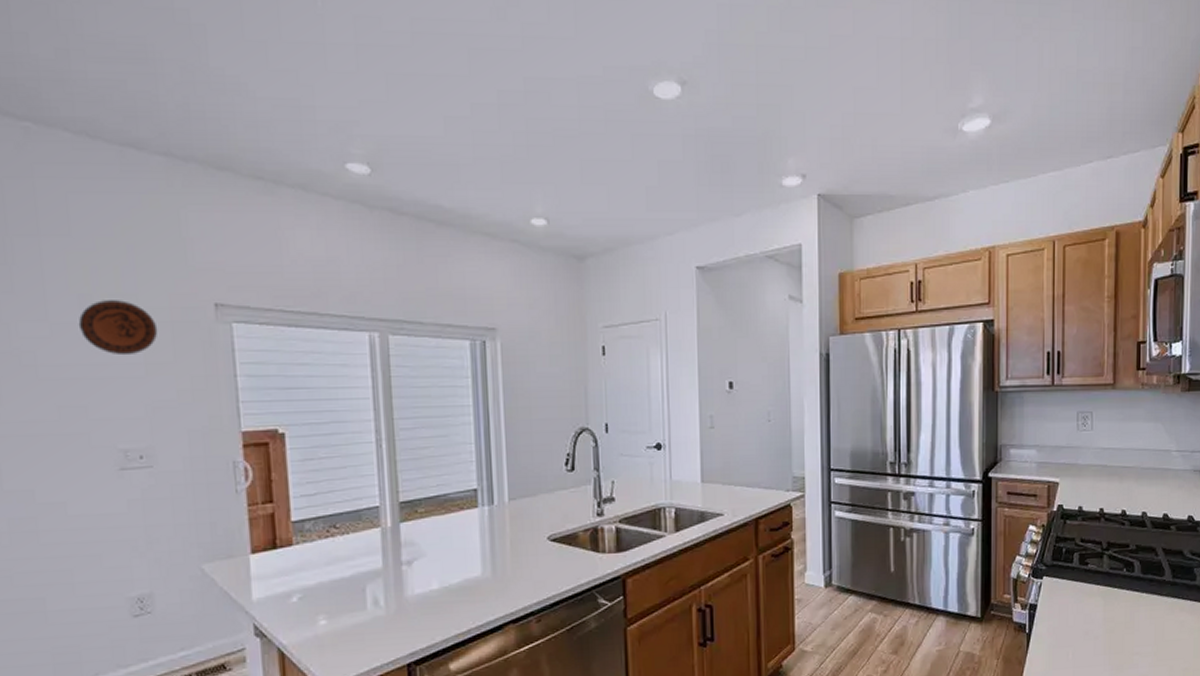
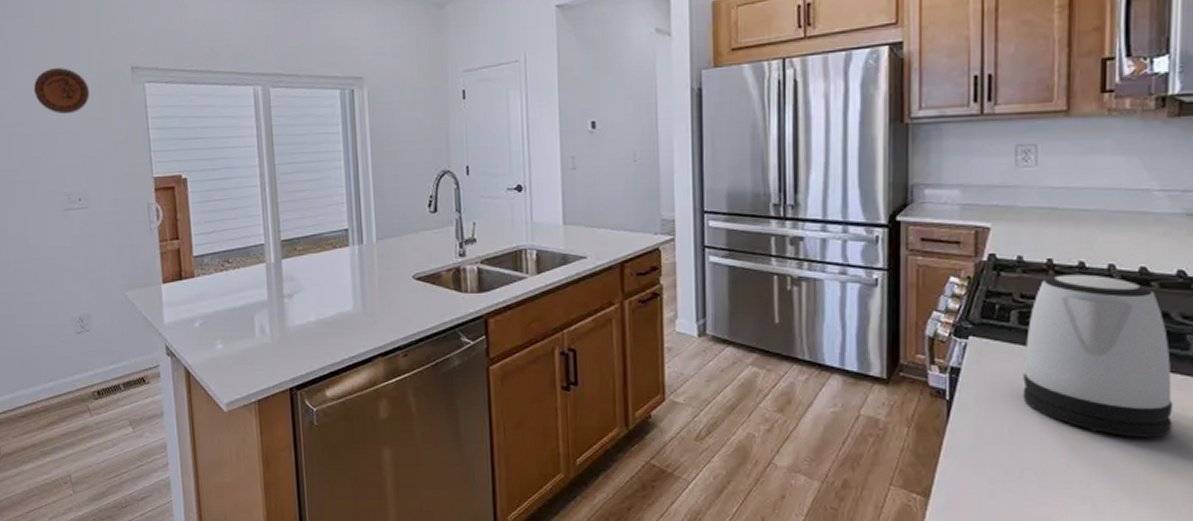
kettle: none [1082,520,1185,655] -> present [1023,274,1173,438]

